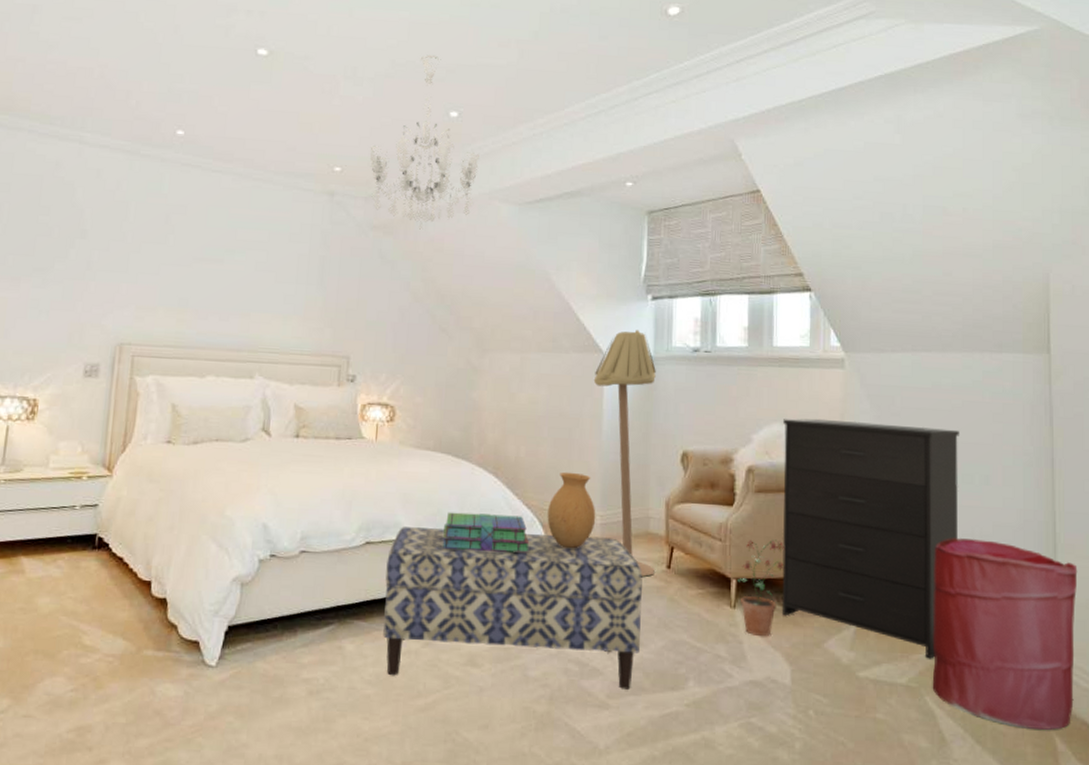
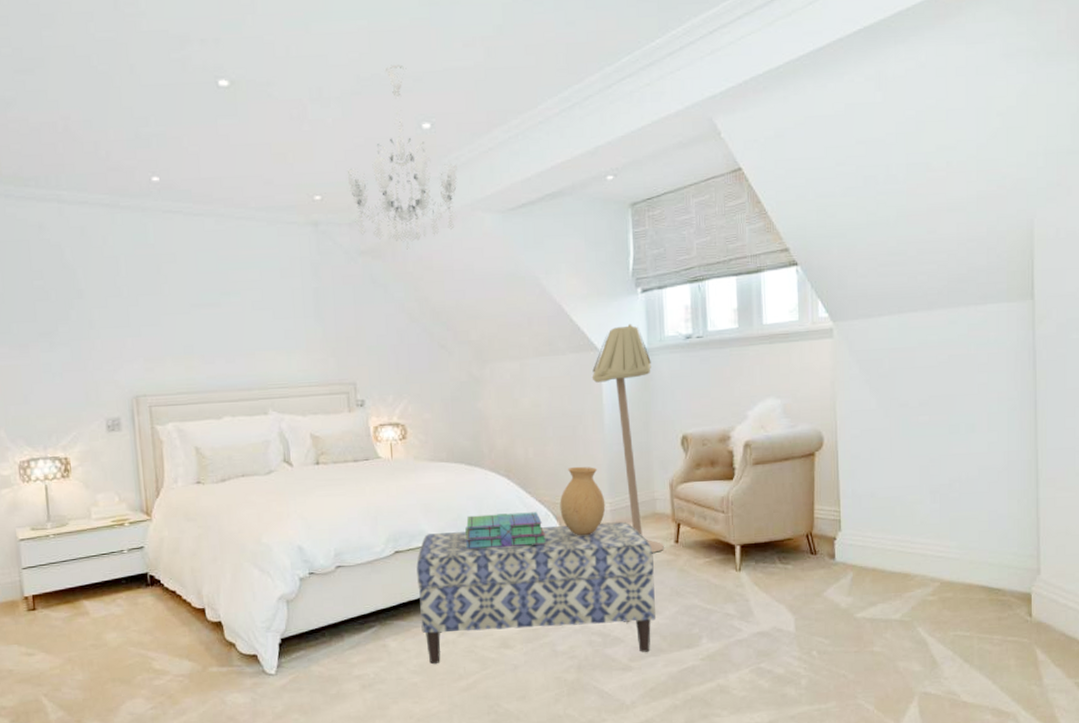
potted plant: present [737,539,784,637] -> none [741,506,784,594]
dresser: present [781,418,959,659] -> none [775,384,946,595]
laundry hamper: present [932,538,1078,730] -> none [923,483,1058,645]

